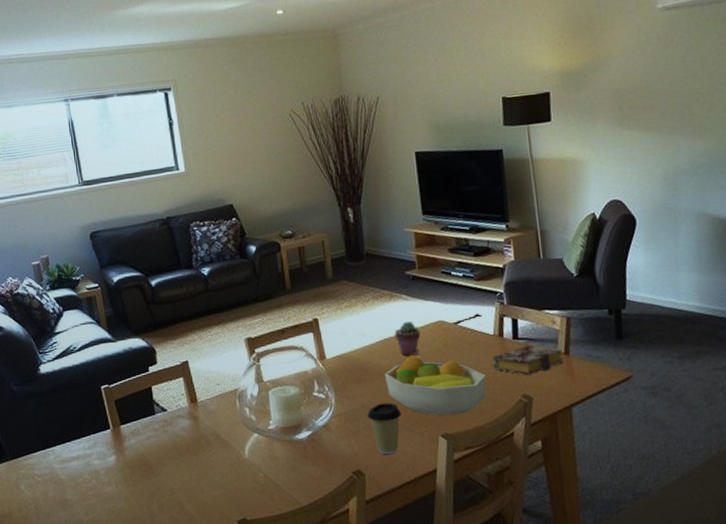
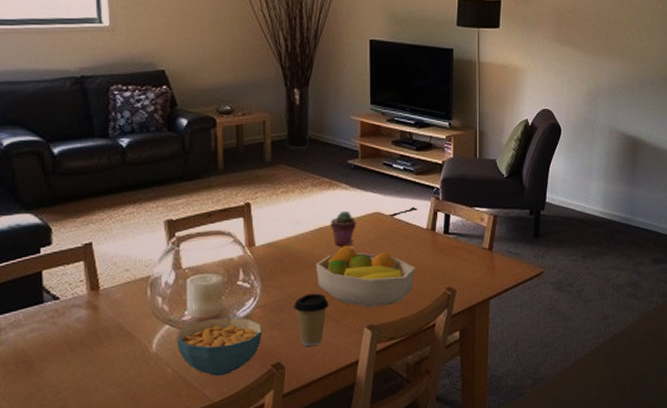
cereal bowl: none [265,426,341,481] -> present [177,317,263,376]
book: present [492,345,564,376] -> none [423,240,487,269]

